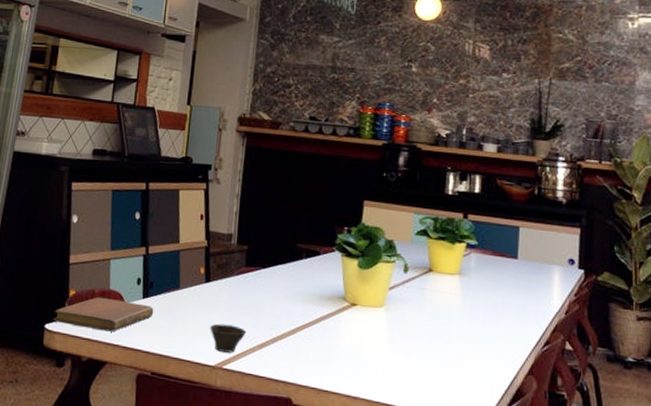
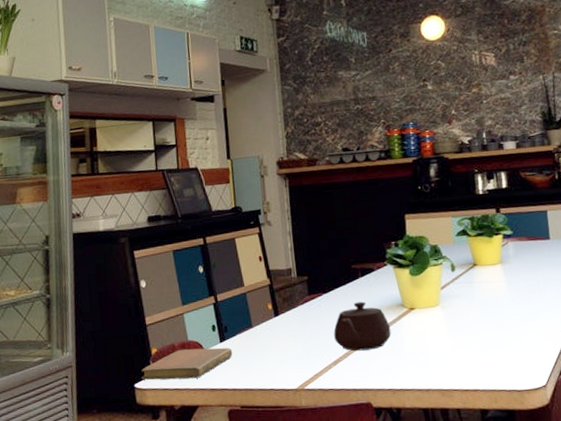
cup: present [210,323,247,353] -> none [286,349,321,375]
teapot: none [264,285,327,341] -> present [334,301,391,351]

